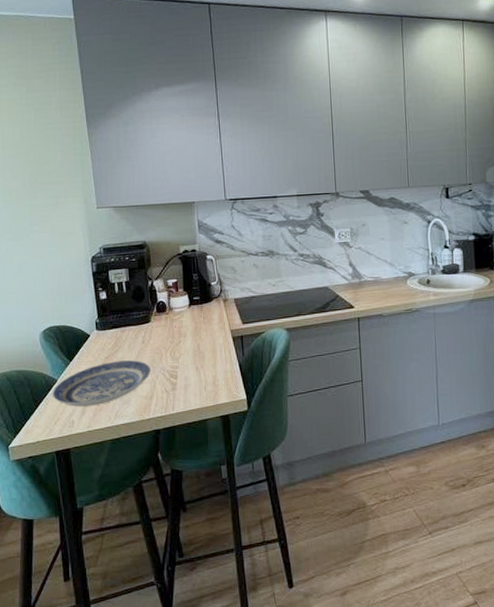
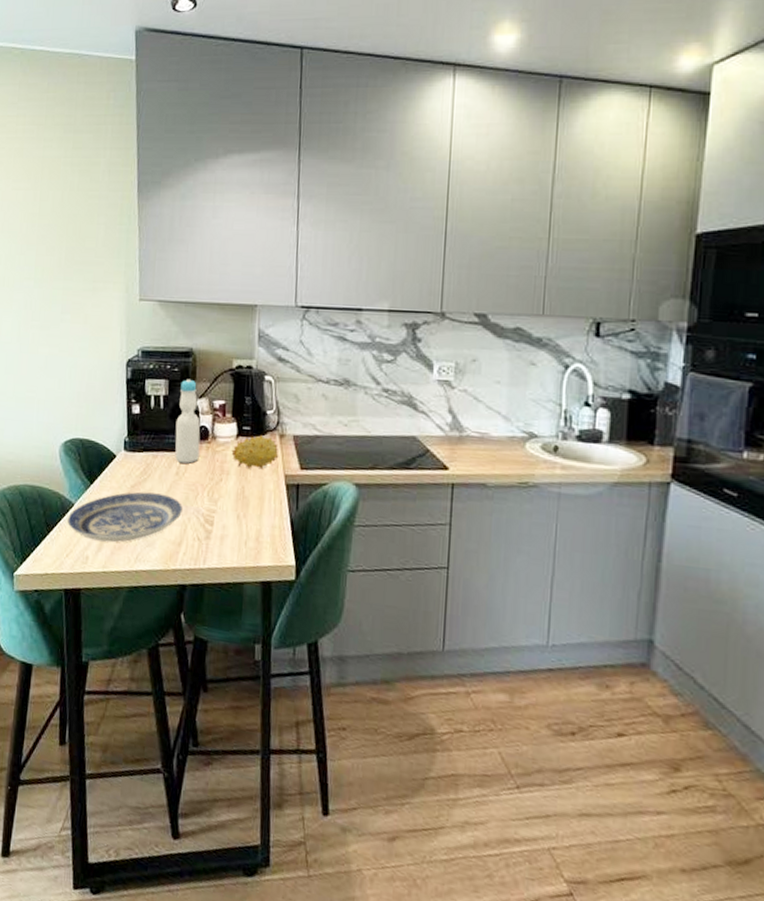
bottle: none [138,266,160,333] -> present [175,379,201,464]
fruit: none [186,302,225,329] -> present [231,435,279,470]

